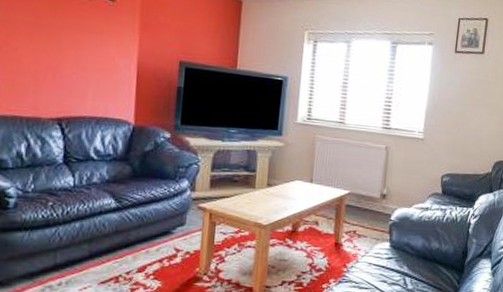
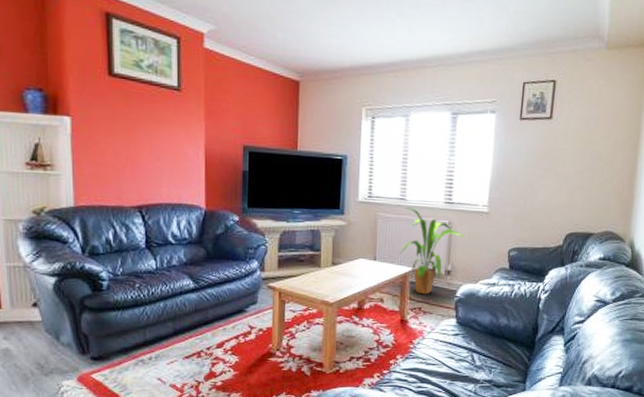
house plant: none [336,131,400,218] -> present [399,208,464,295]

